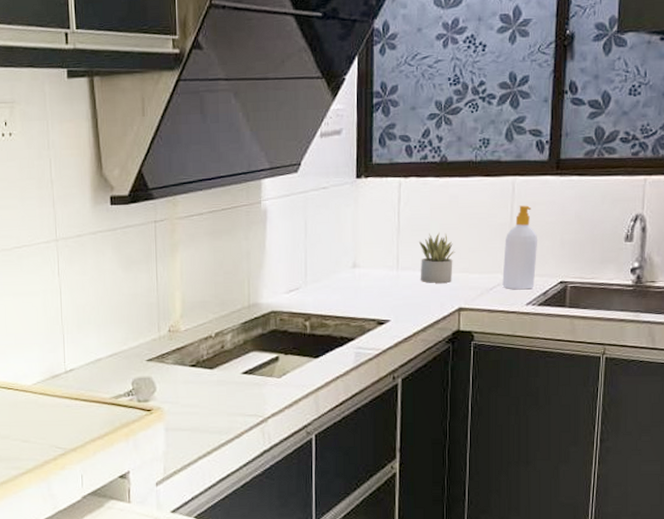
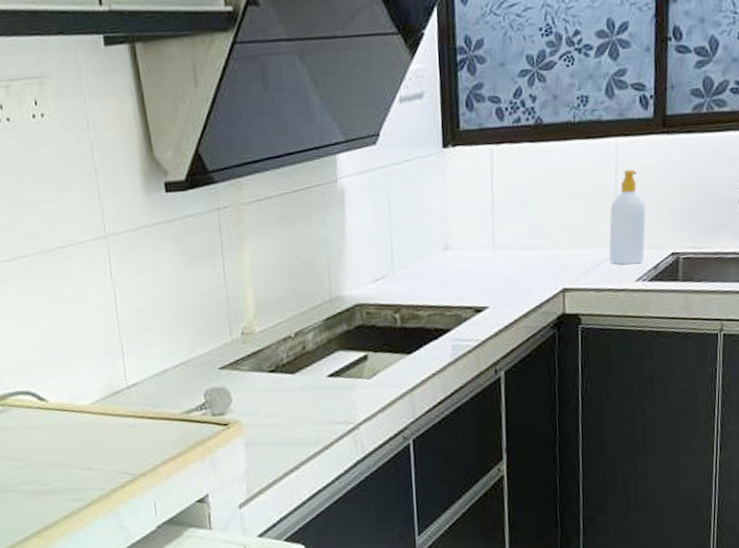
succulent plant: present [419,232,455,283] -> none [516,204,556,263]

